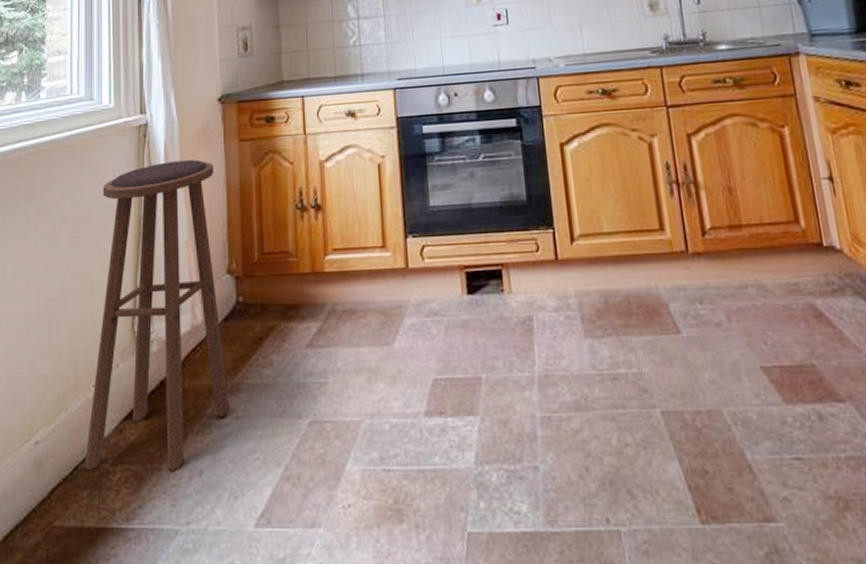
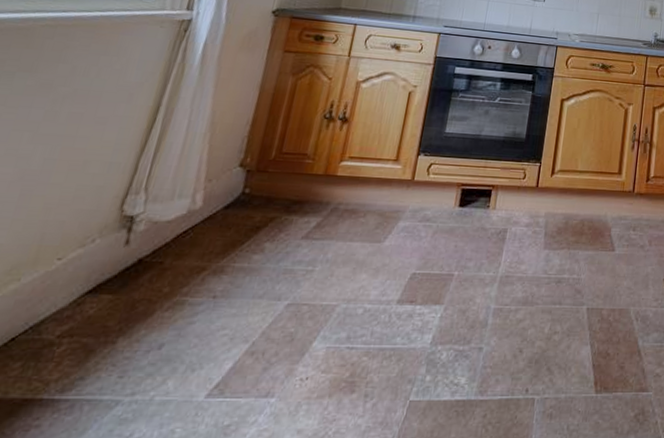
stool: present [85,159,230,472] -> none [24,57,252,345]

